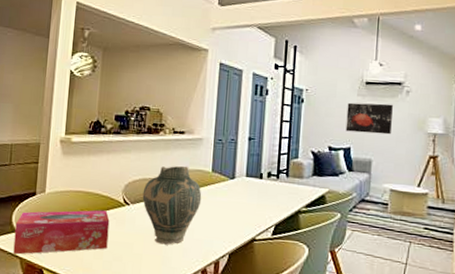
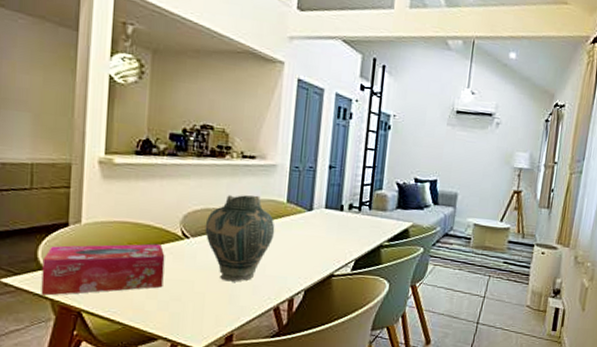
wall art: present [345,102,393,135] -> none [433,132,482,168]

